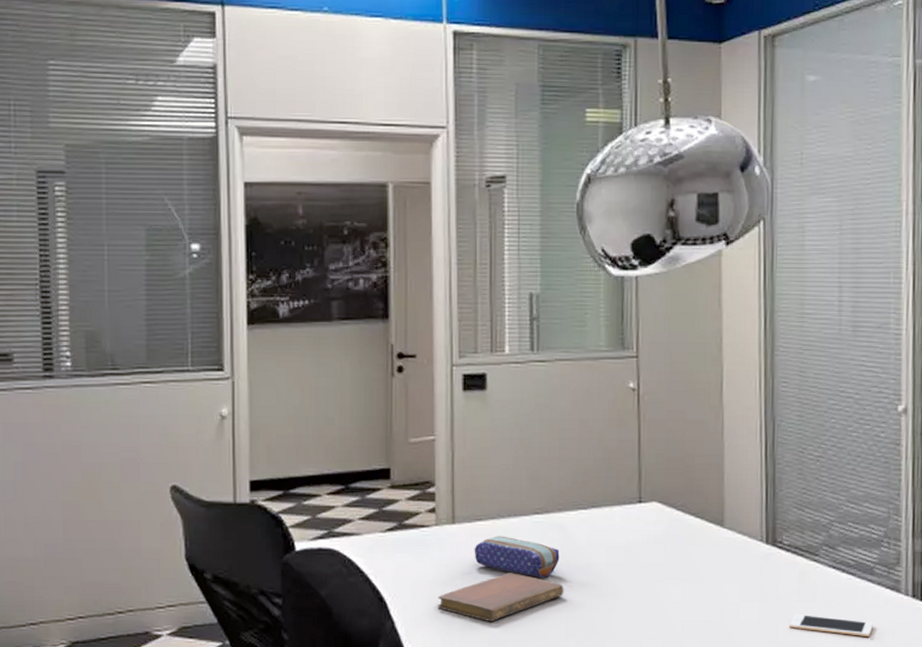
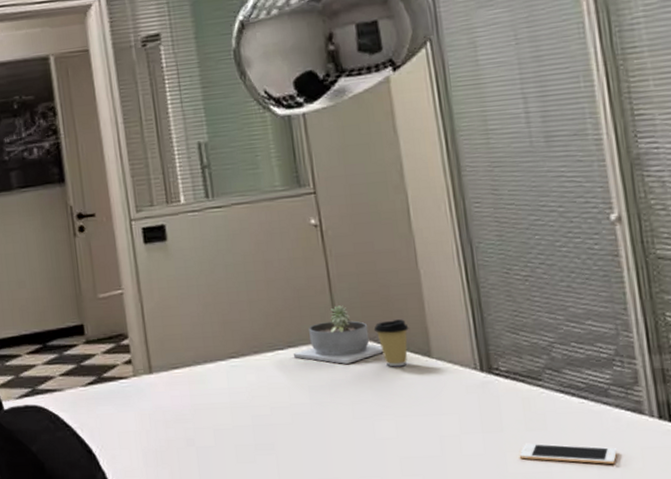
notebook: present [437,573,564,622] -> none [144,418,271,469]
pencil case: present [474,536,560,578] -> none [174,382,262,422]
succulent planter: none [595,470,681,528] -> present [293,305,384,364]
coffee cup: none [674,488,707,534] -> present [373,319,409,367]

